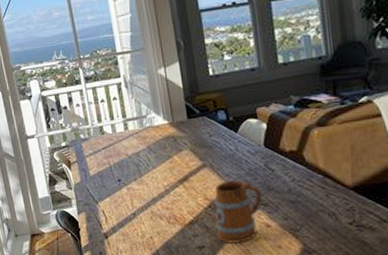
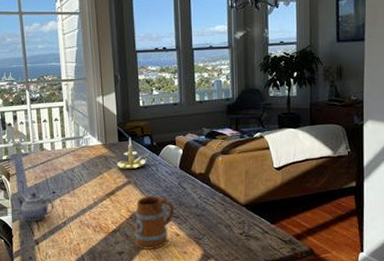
teapot: none [79,181,121,213] -> present [16,192,54,222]
candle holder: none [188,112,225,151] -> present [117,137,149,170]

